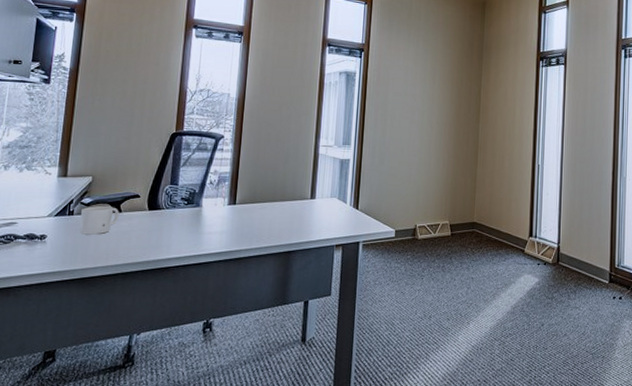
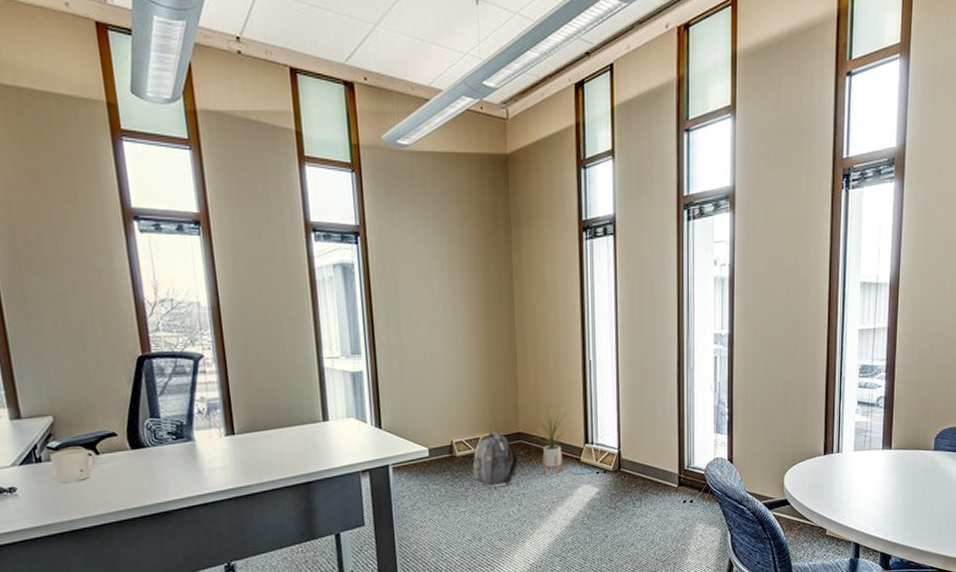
backpack: none [430,219,471,270] -> present [472,431,518,488]
house plant: none [485,202,516,264] -> present [533,407,567,476]

